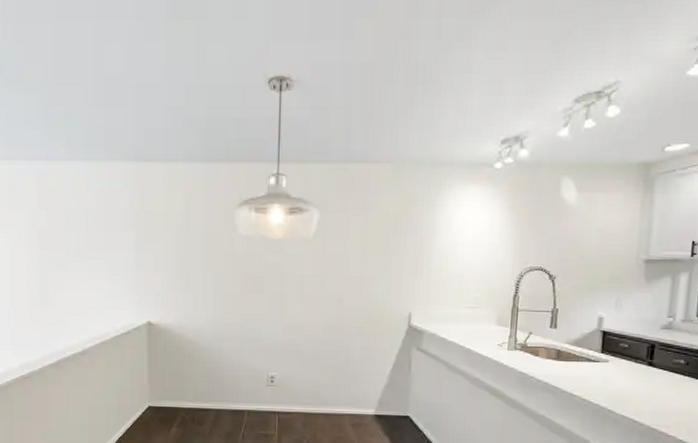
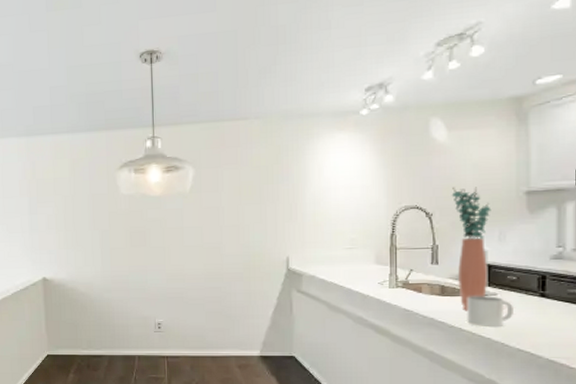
vase: none [573,250,612,377] -> present [451,186,491,311]
mug: none [578,361,623,394] -> present [466,295,513,328]

